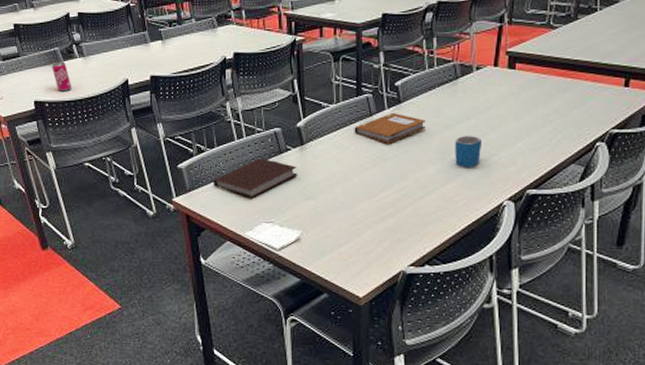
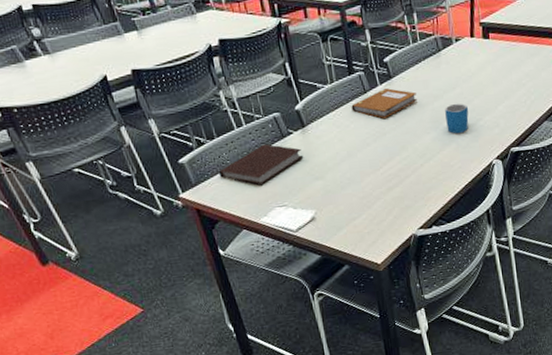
beverage can: present [51,61,72,92] -> none [11,61,42,95]

